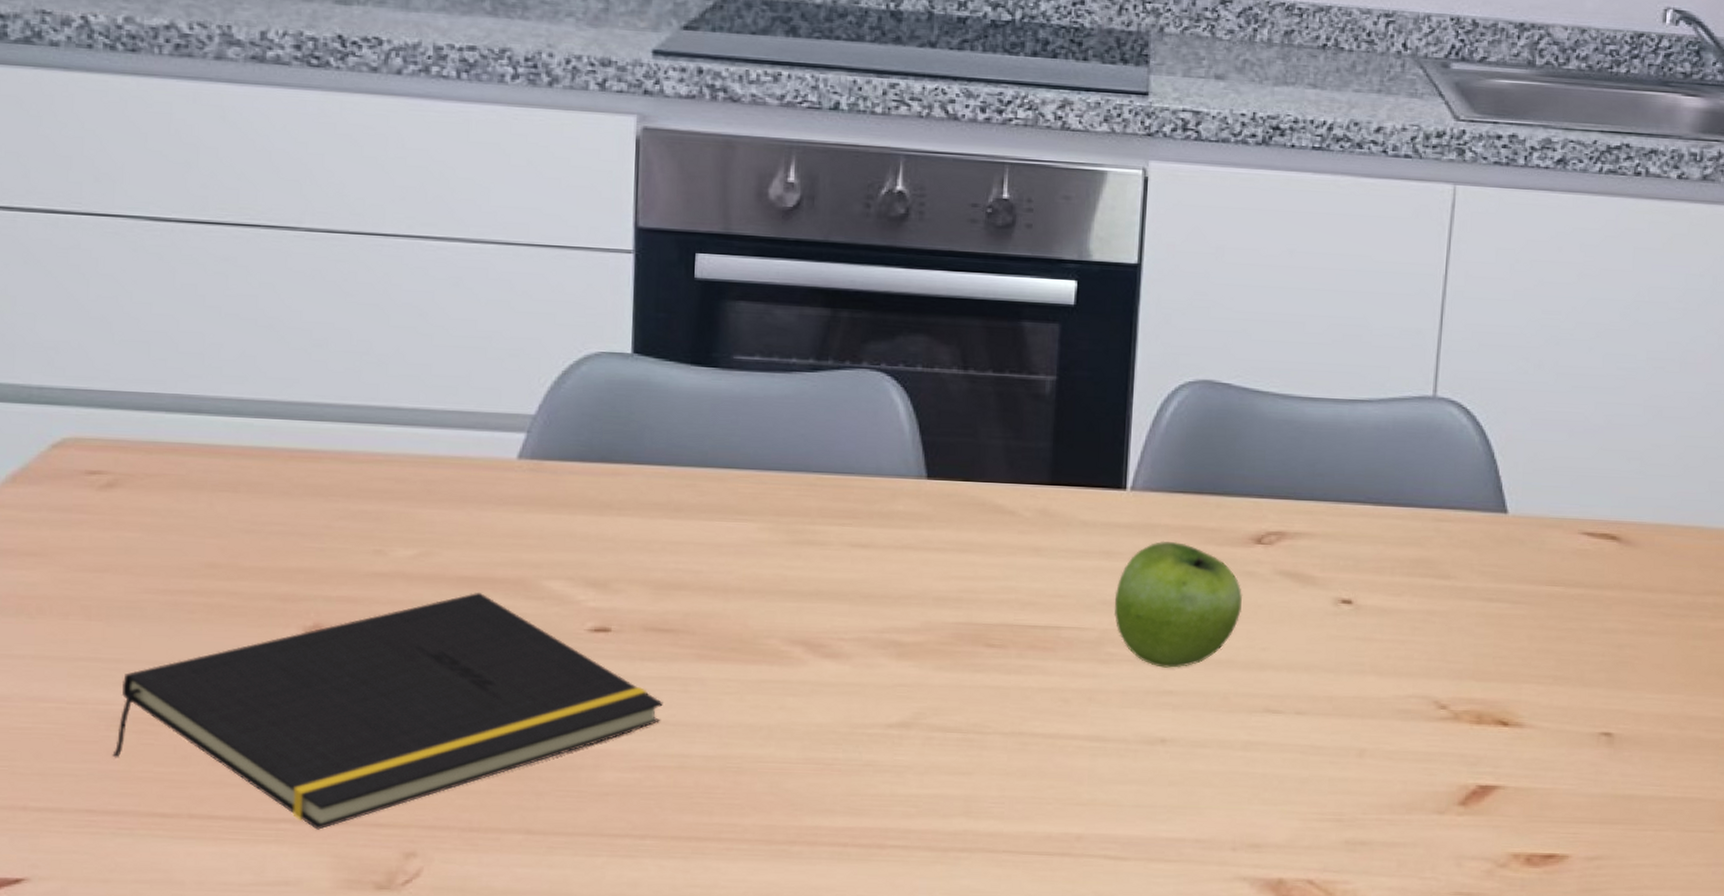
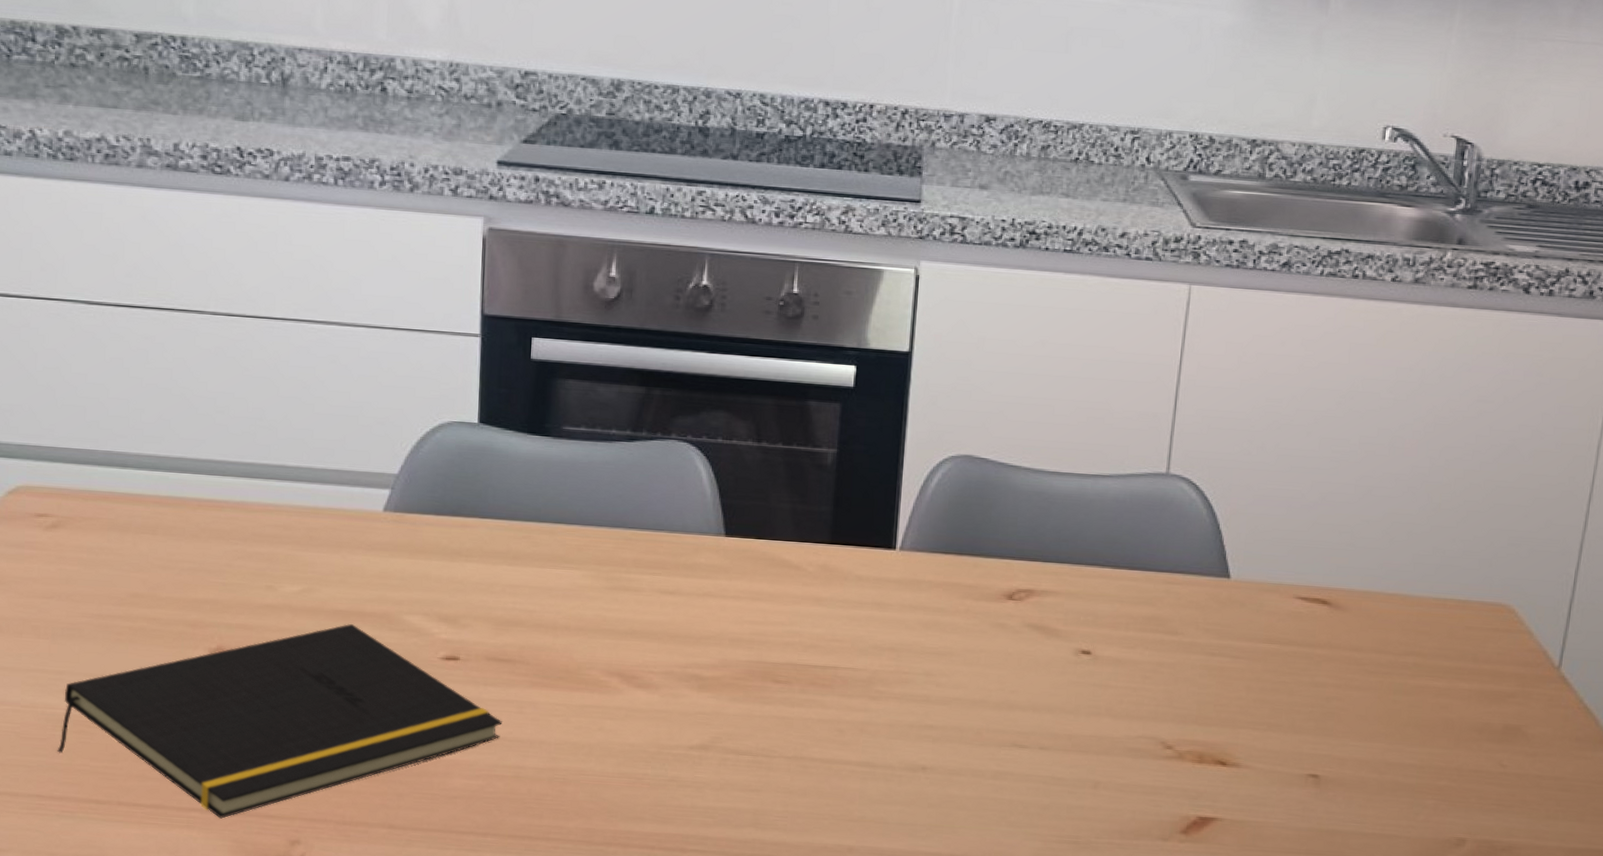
fruit: present [1113,540,1243,668] -> none [883,595,996,706]

